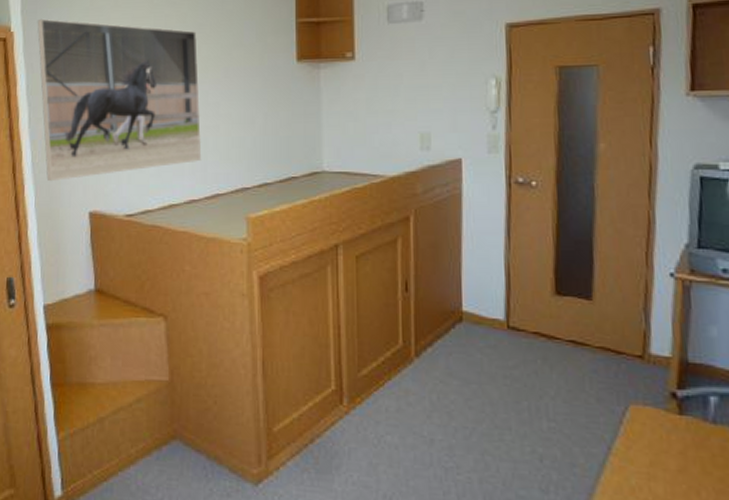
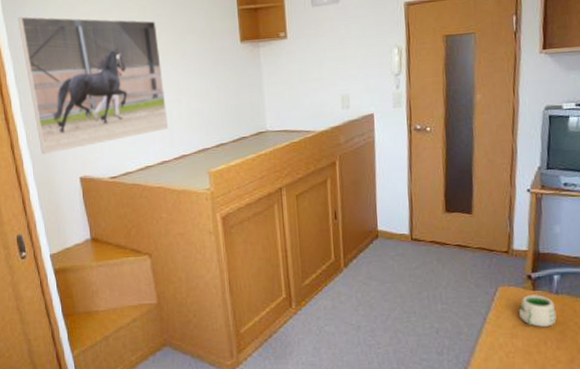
mug: none [659,419,715,469] -> present [519,294,557,327]

